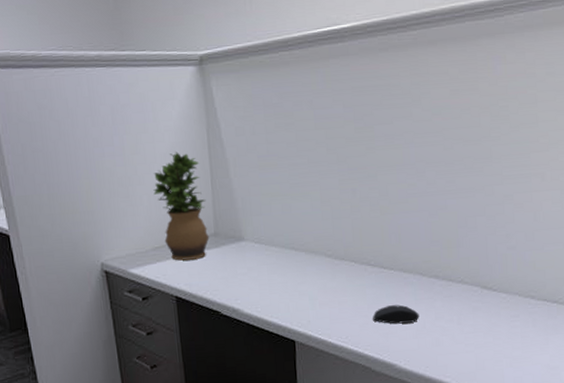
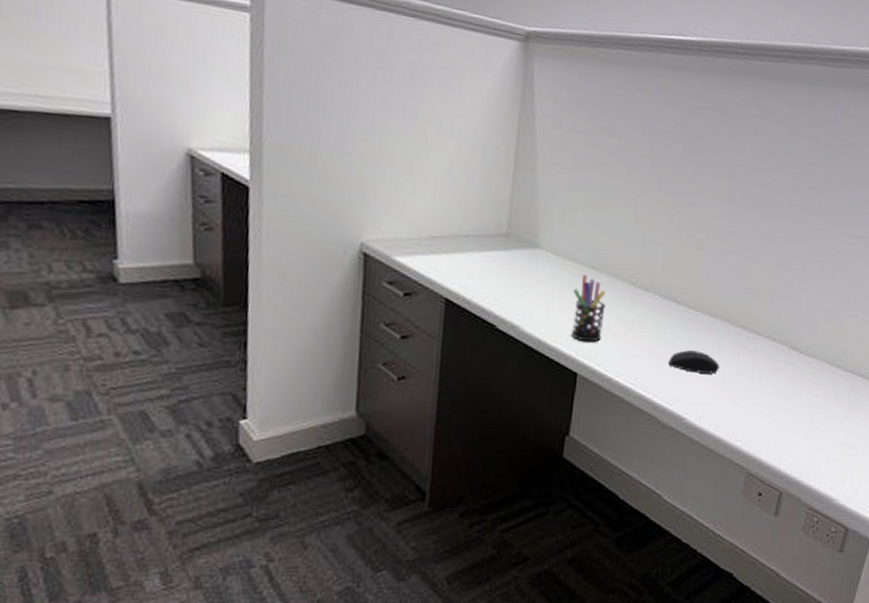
potted plant: present [153,152,210,261] -> none [442,131,503,260]
pen holder: none [279,256,310,313] -> present [572,275,606,342]

